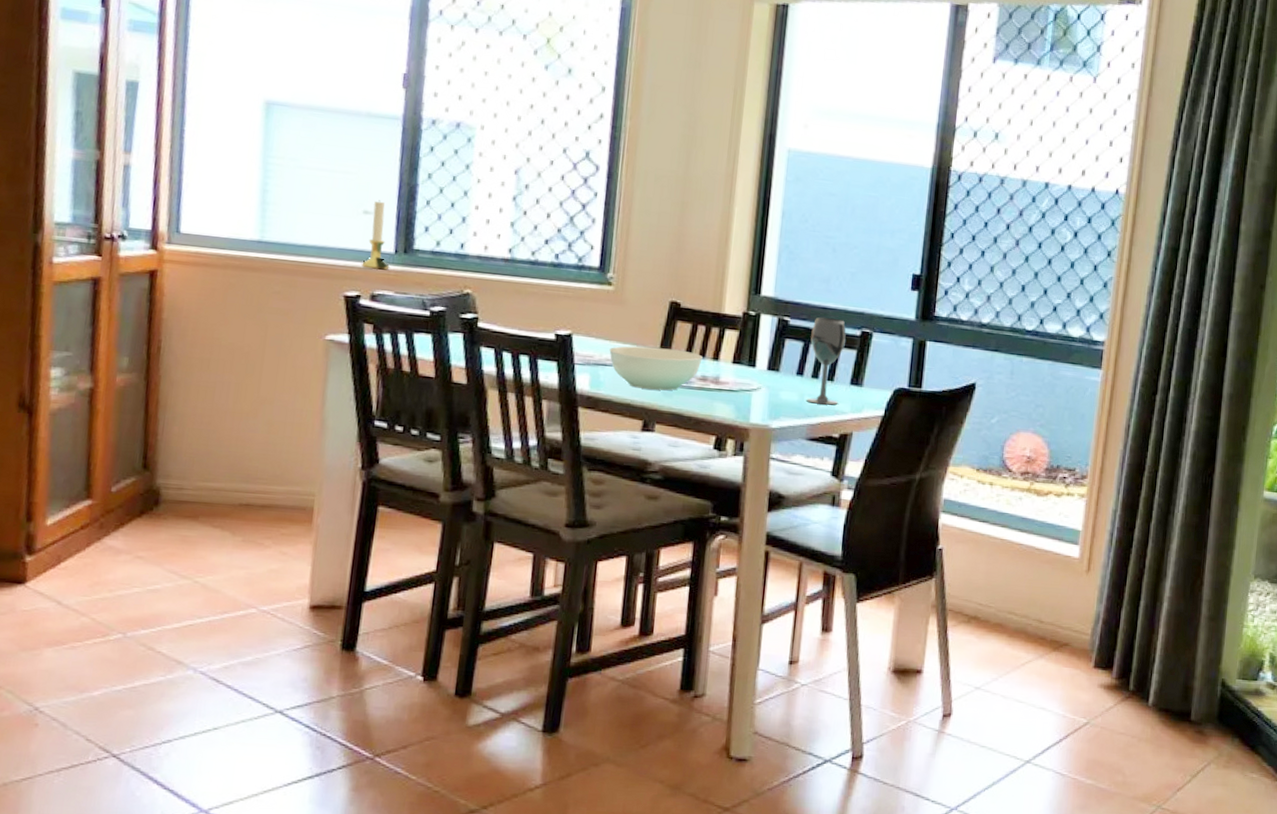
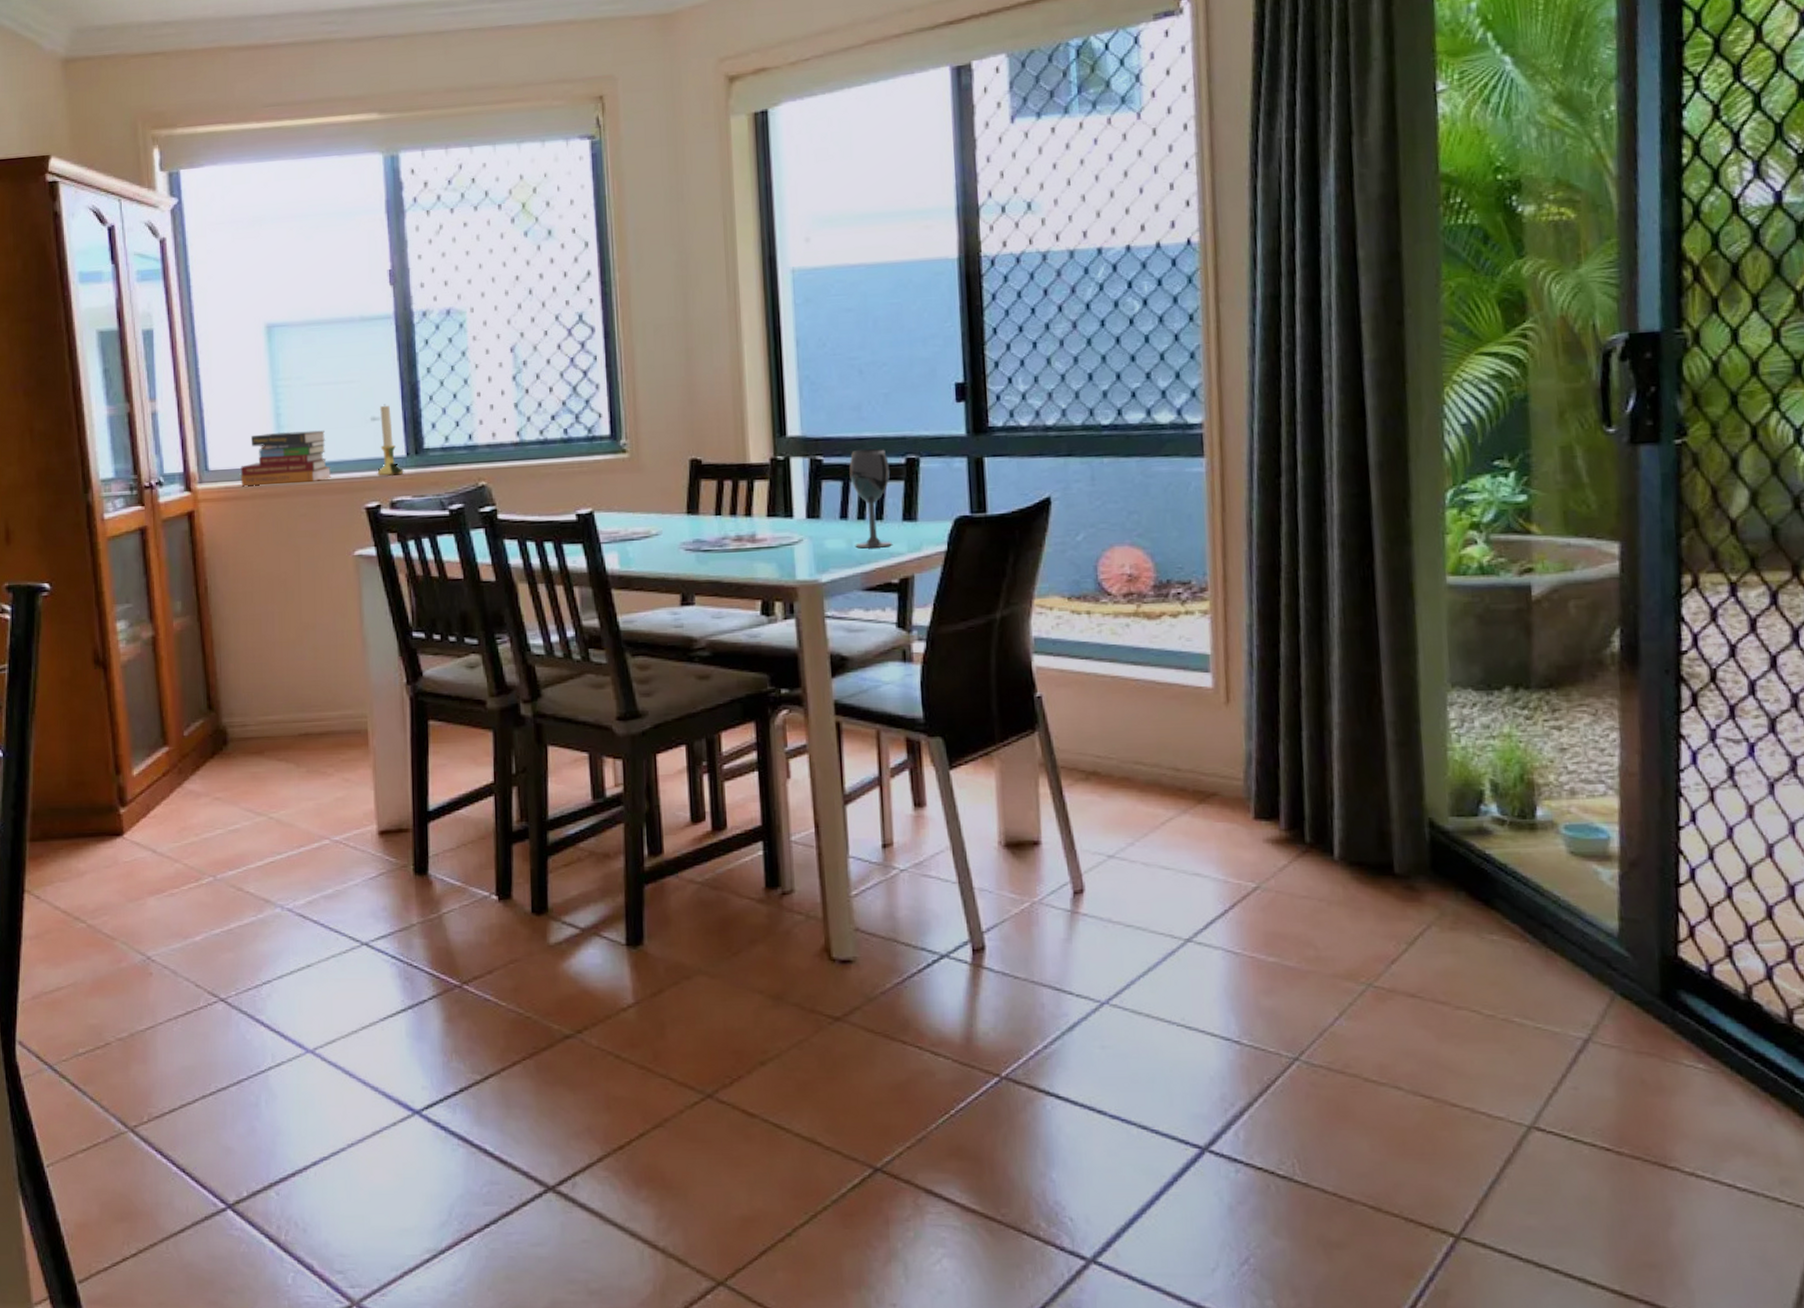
books: none [214,206,313,263] -> present [240,430,332,487]
bowl: present [609,346,703,391] -> none [634,511,734,560]

